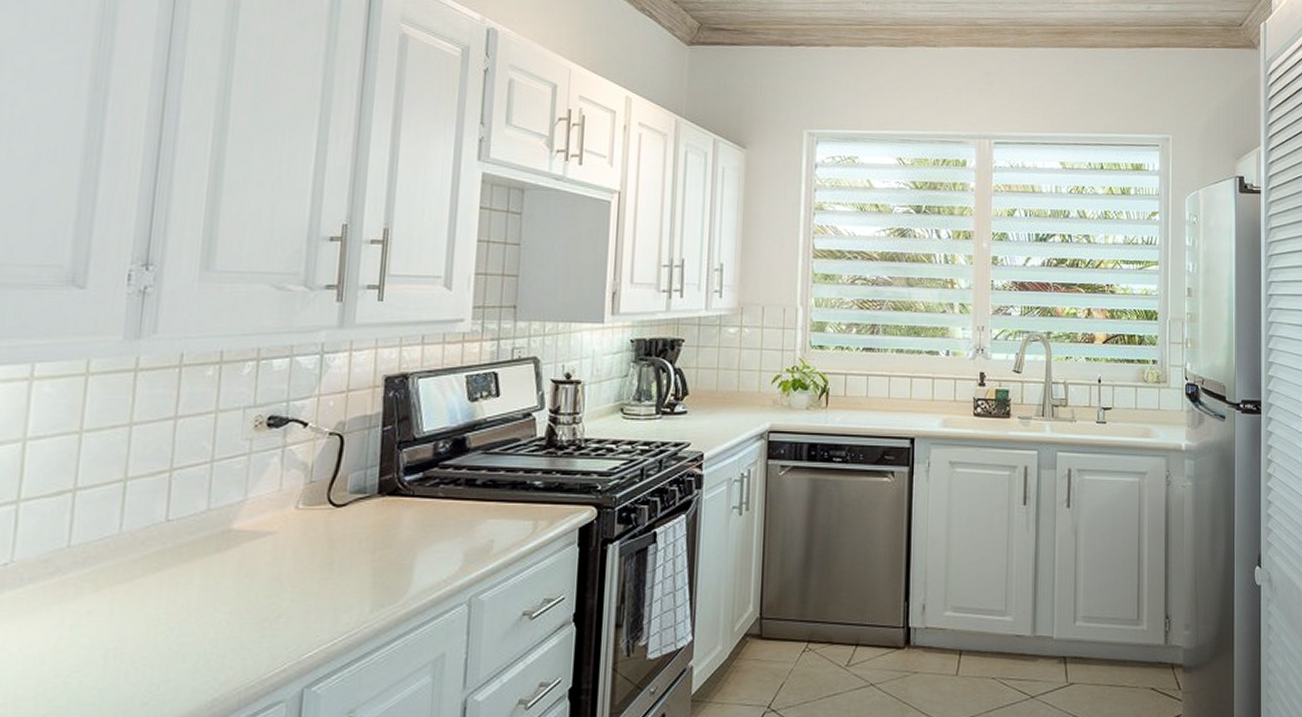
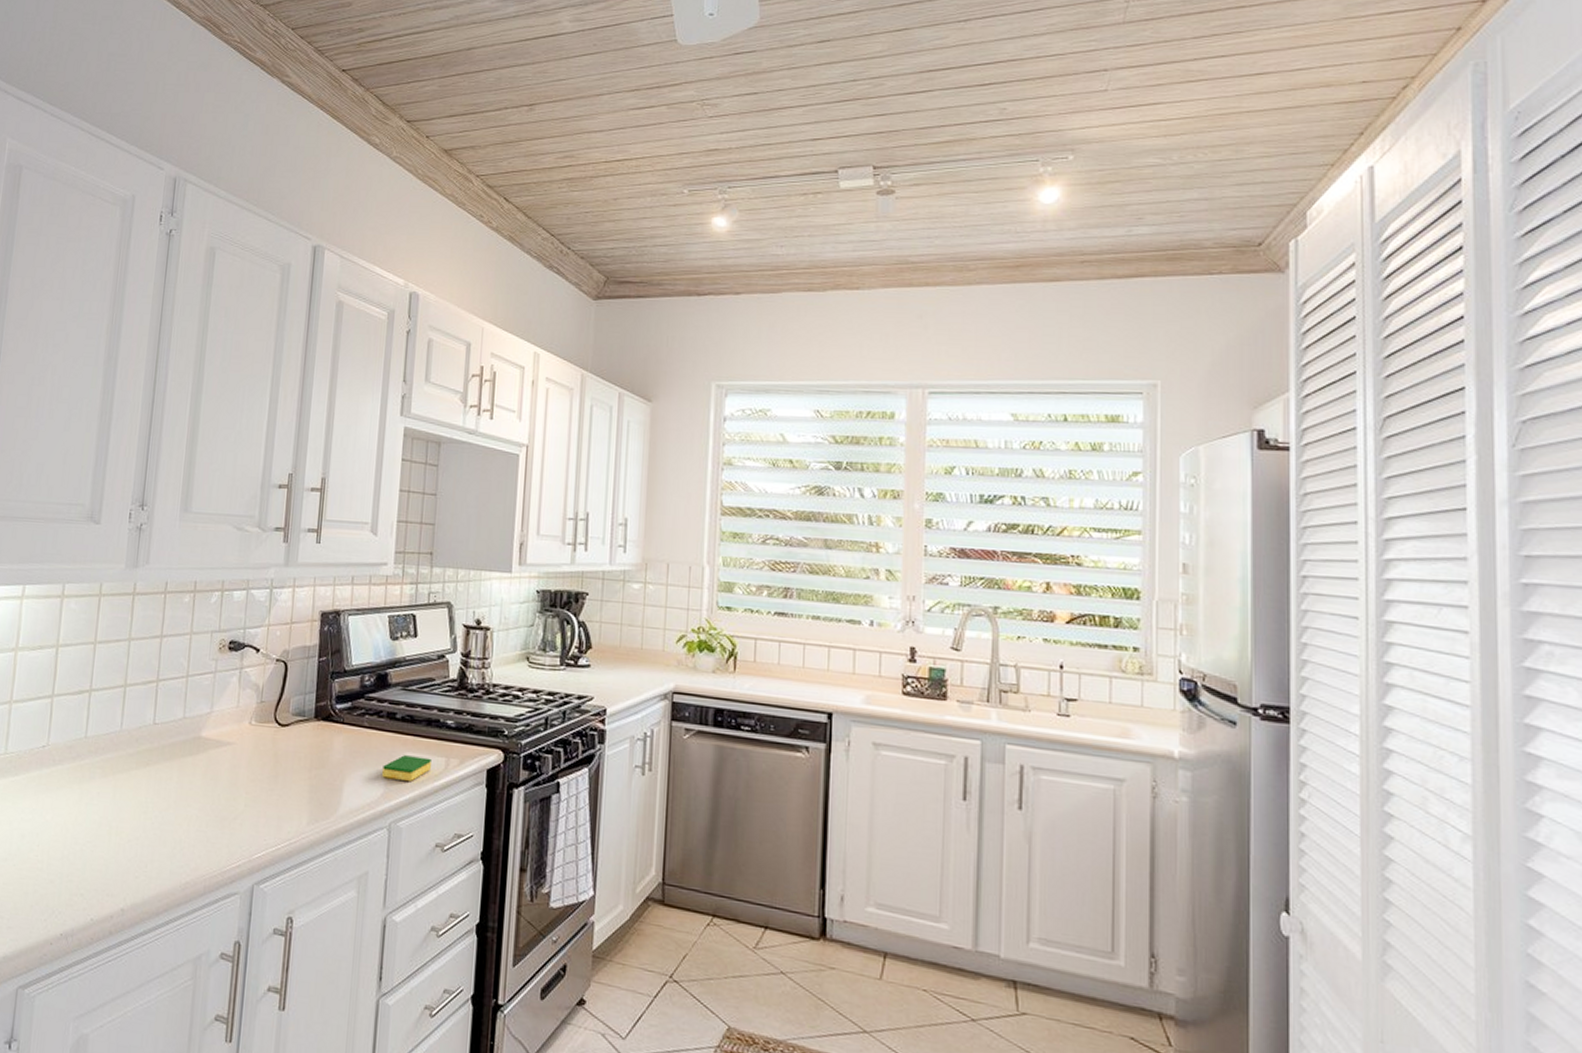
dish sponge: none [460,523,518,551] -> present [382,755,432,782]

